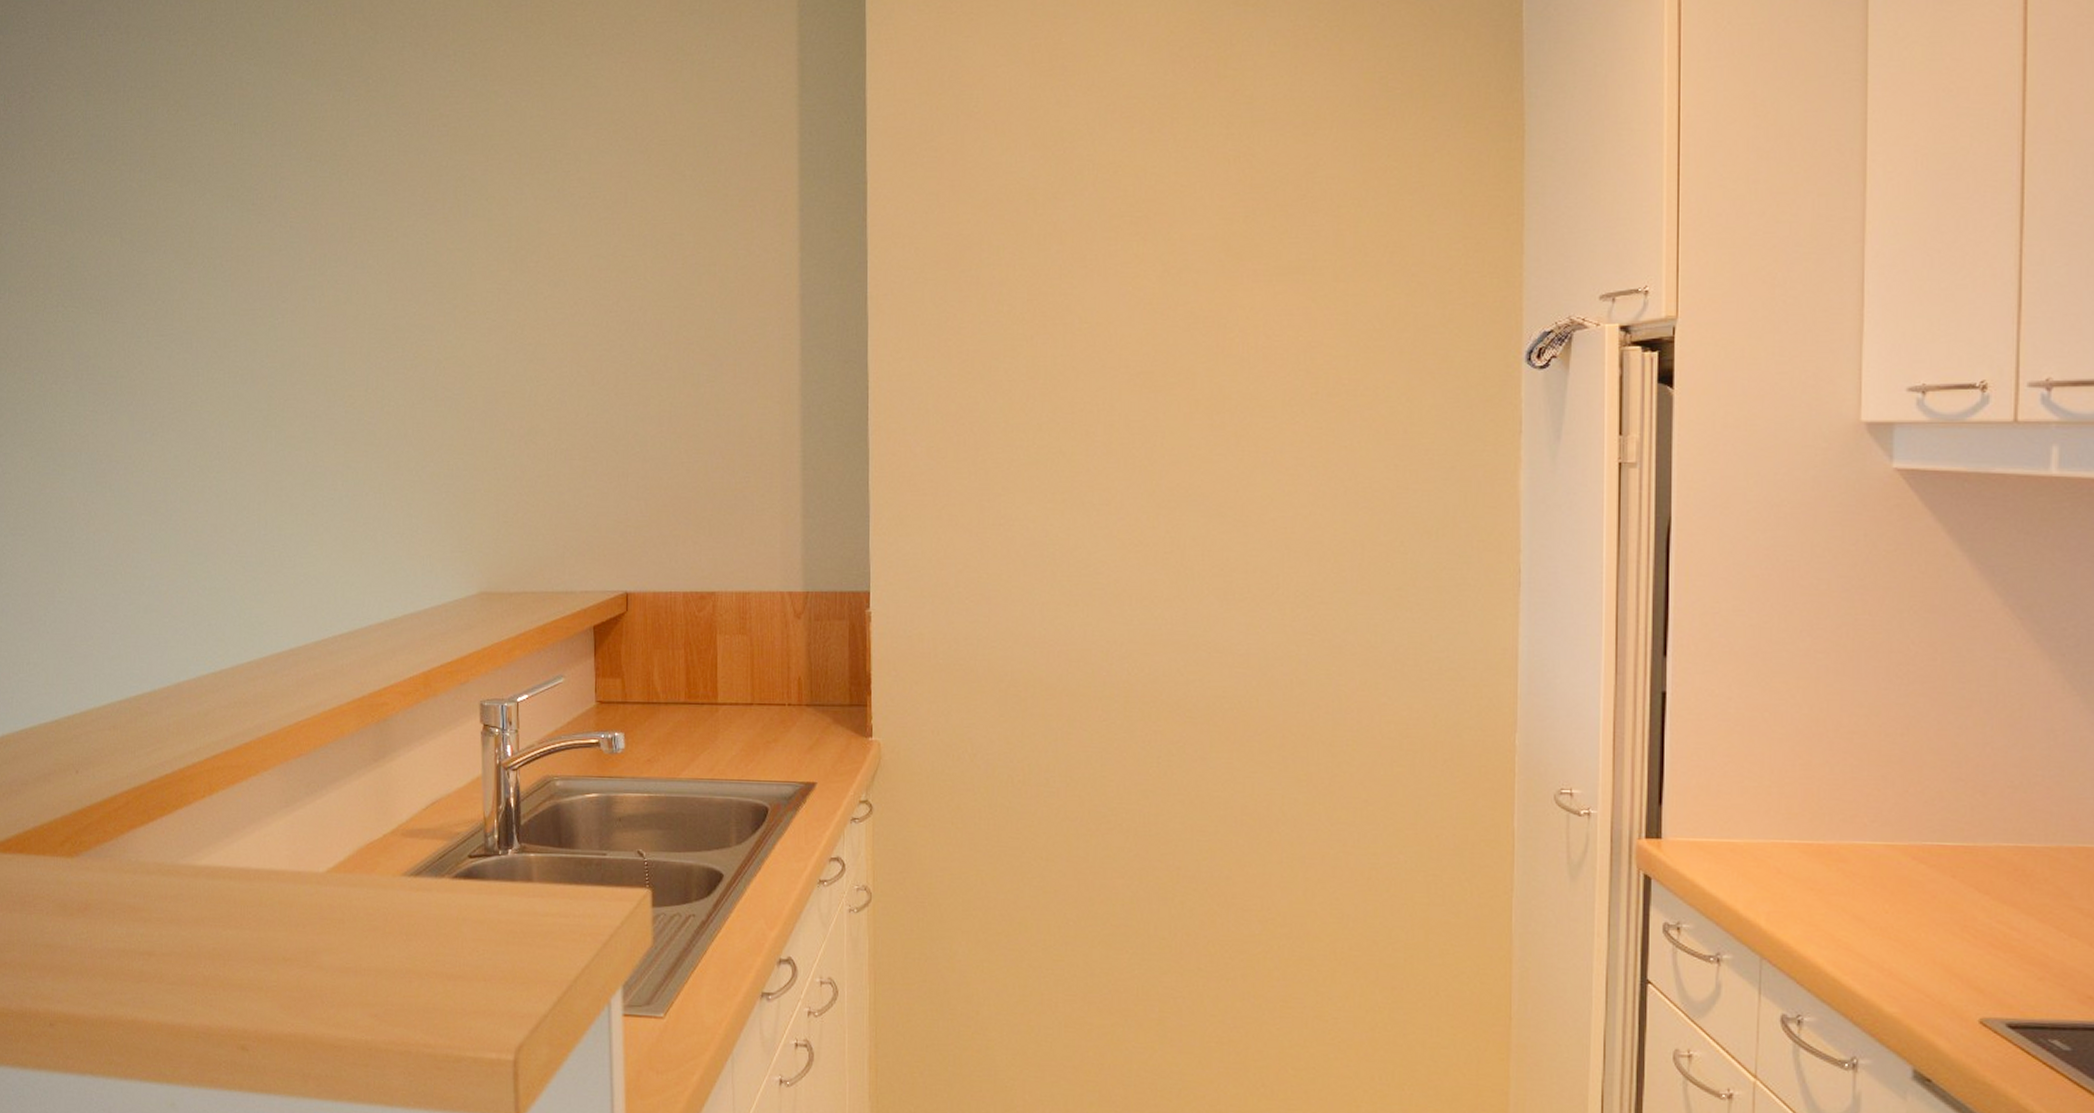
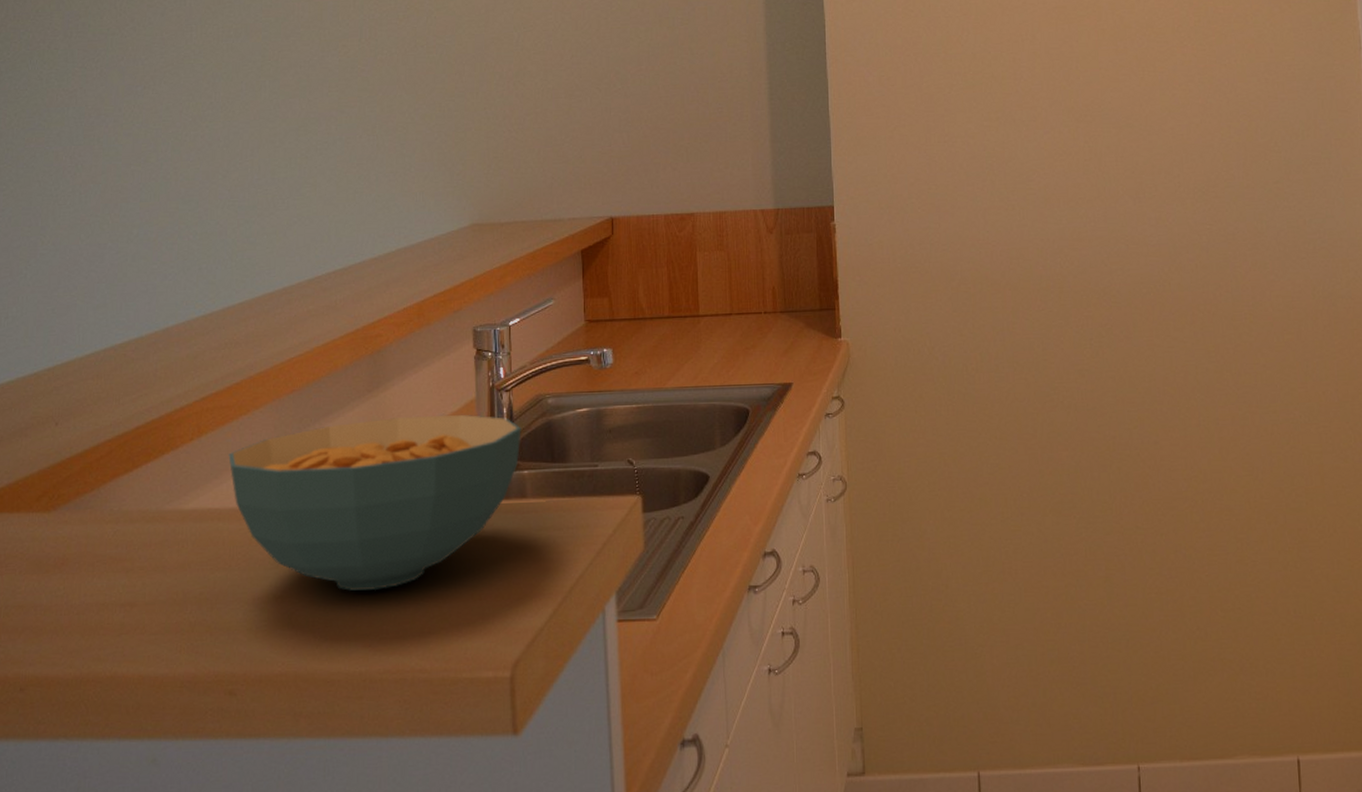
cereal bowl: none [239,789,528,961] -> present [228,414,522,591]

